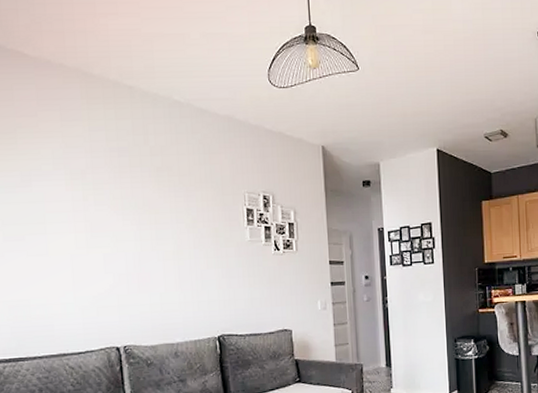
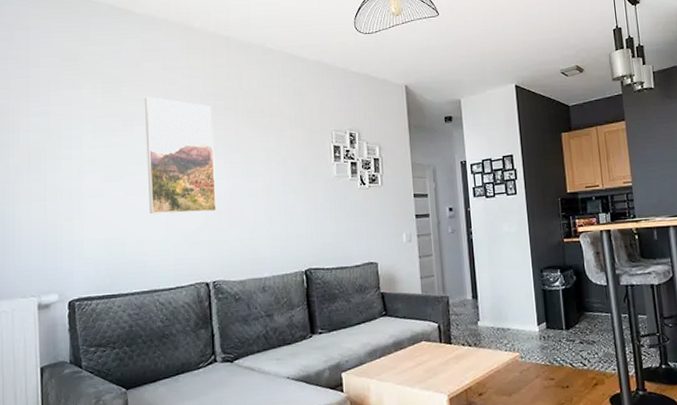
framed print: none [42,150,125,277] -> present [144,97,216,215]

